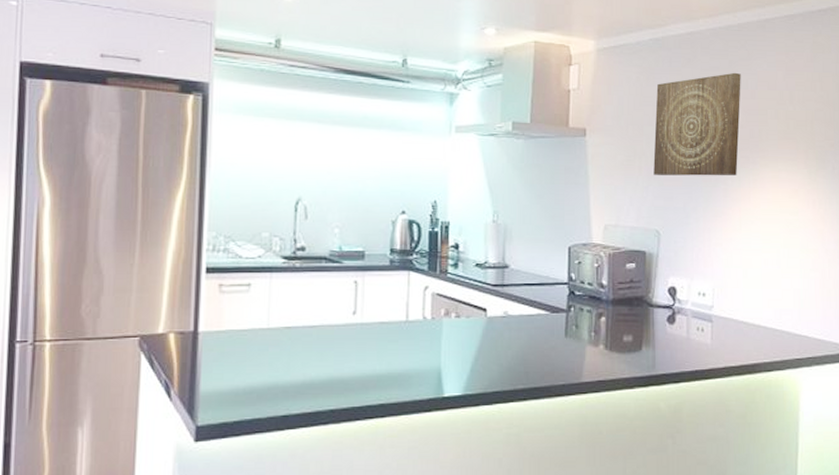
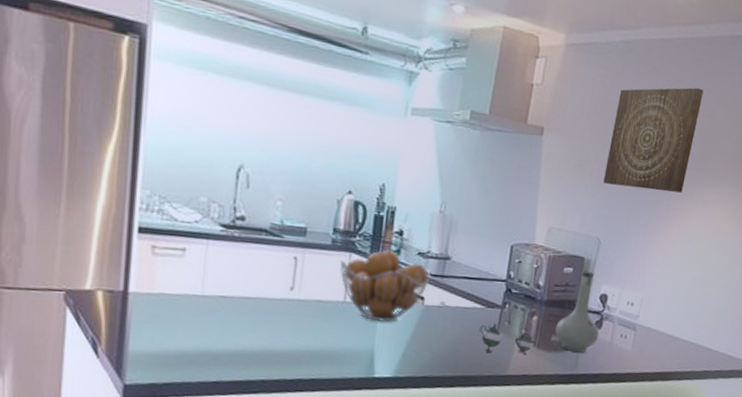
fruit basket: none [399,265,491,339] -> present [340,250,431,323]
teapot: none [547,328,607,360] -> present [479,323,535,354]
vase: none [626,265,674,350] -> present [555,271,600,352]

